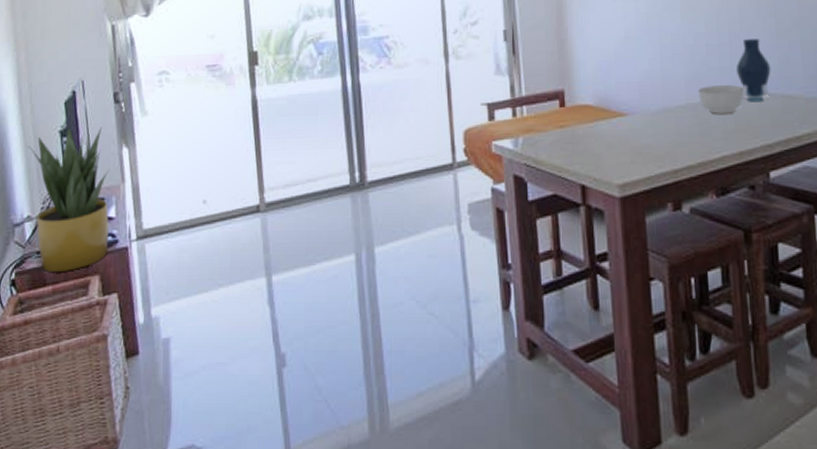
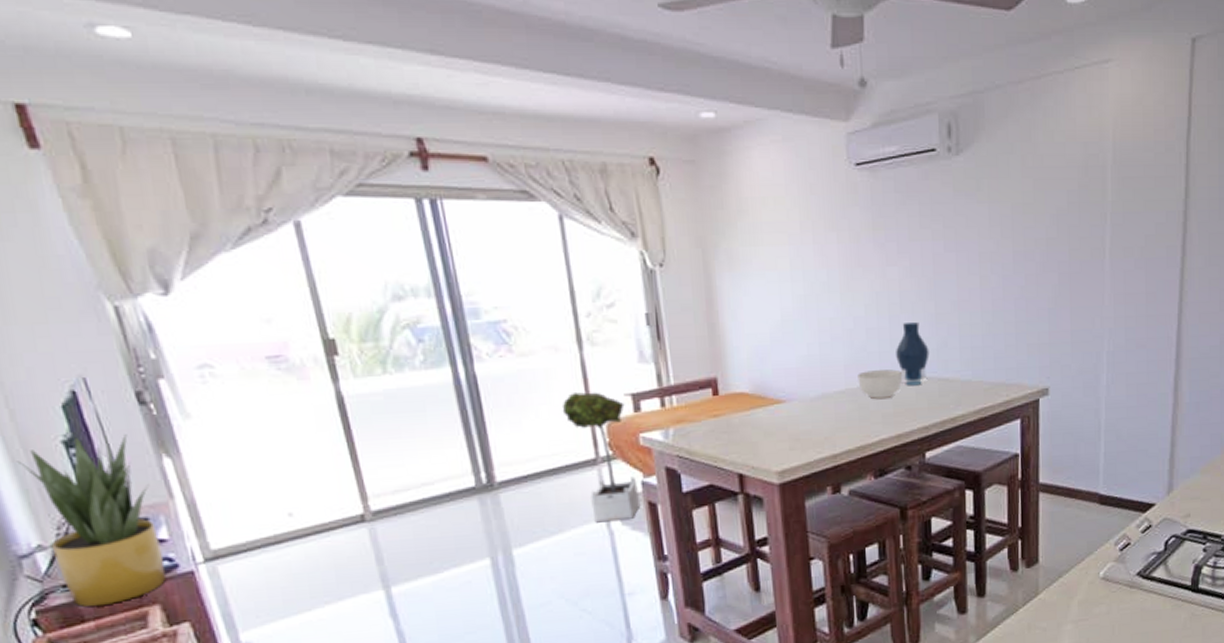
potted tree: none [427,100,489,226] -> present [562,391,641,523]

